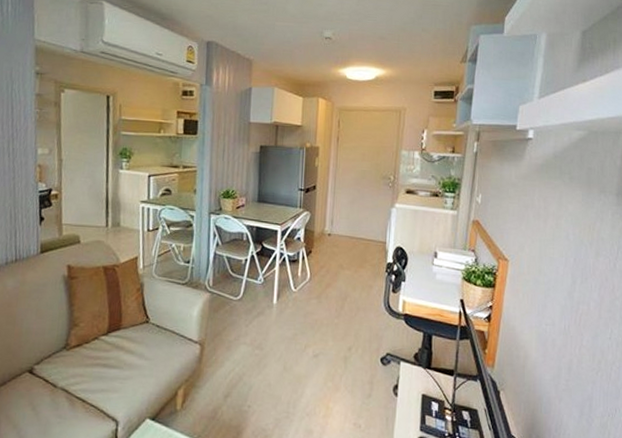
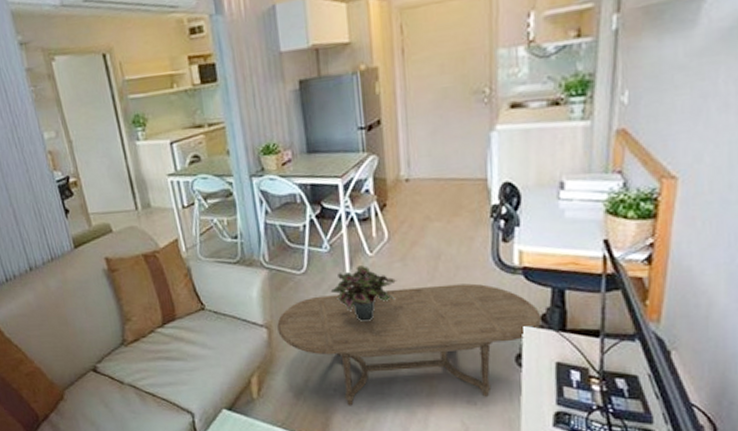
coffee table: none [209,321,414,423] -> present [277,283,542,406]
potted plant: none [258,299,312,348] -> present [330,266,397,323]

